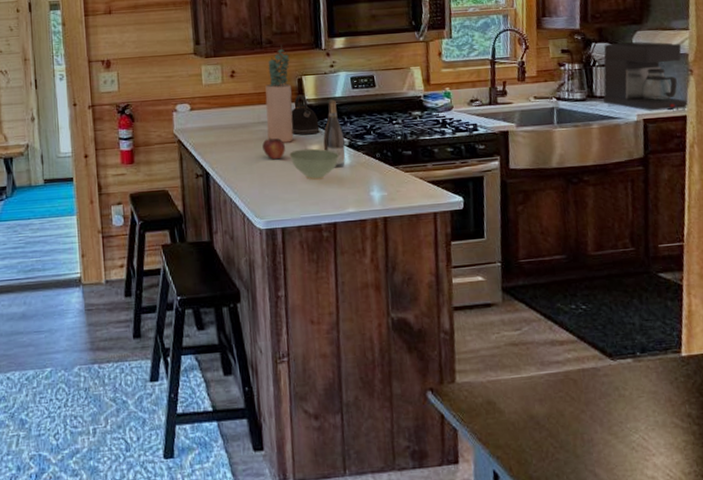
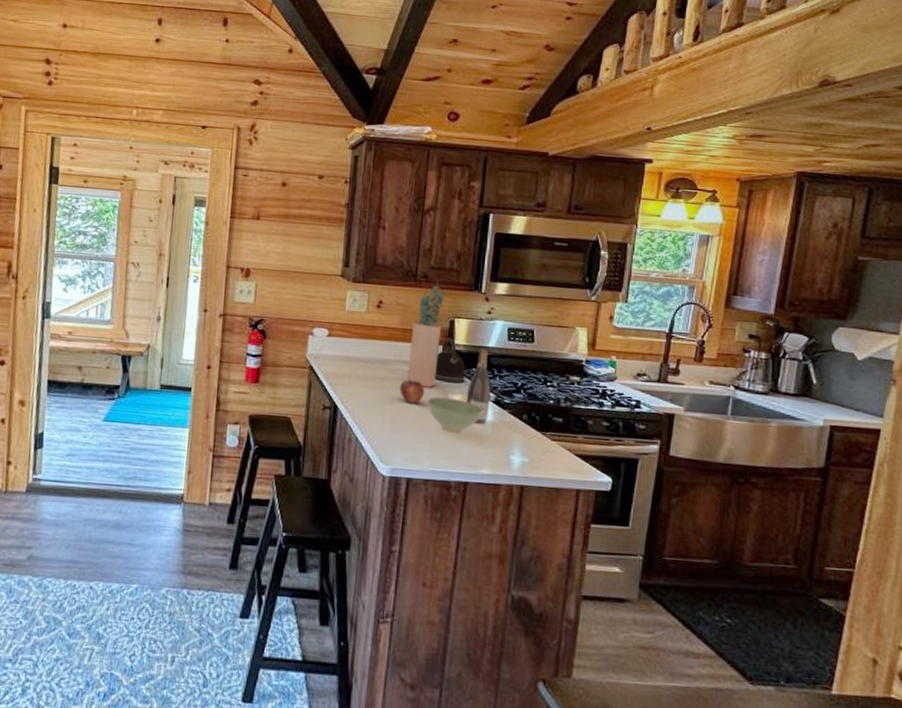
coffee maker: present [603,41,687,111] -> none [787,336,887,422]

